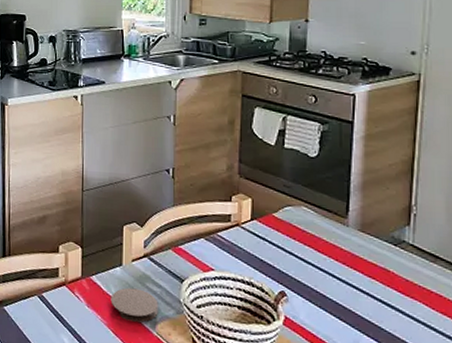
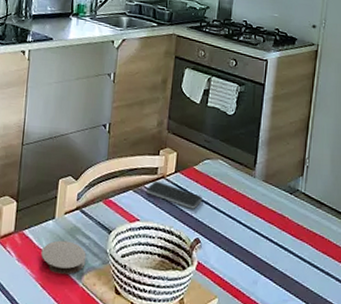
smartphone: none [218,228,285,260] -> present [145,180,202,209]

